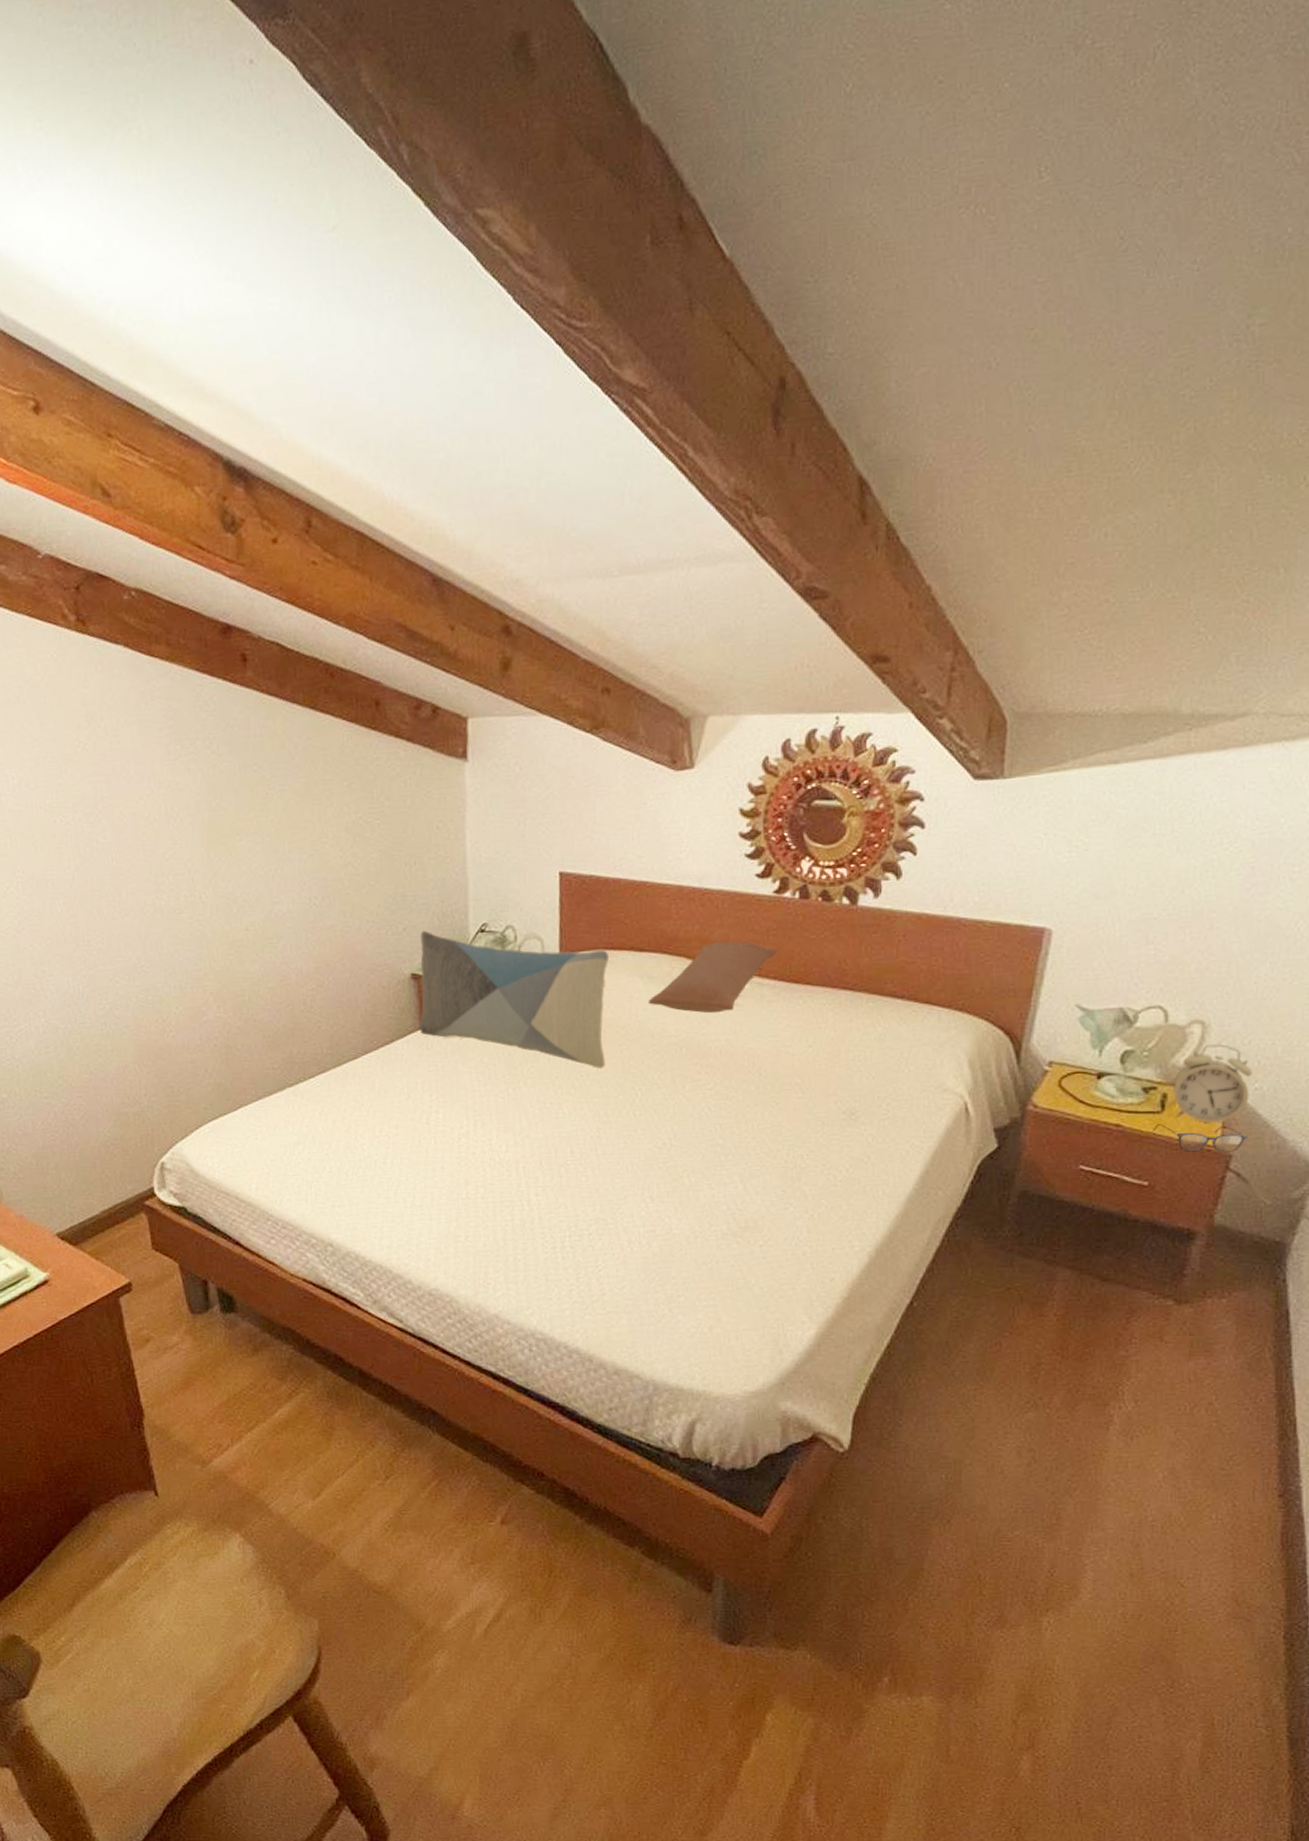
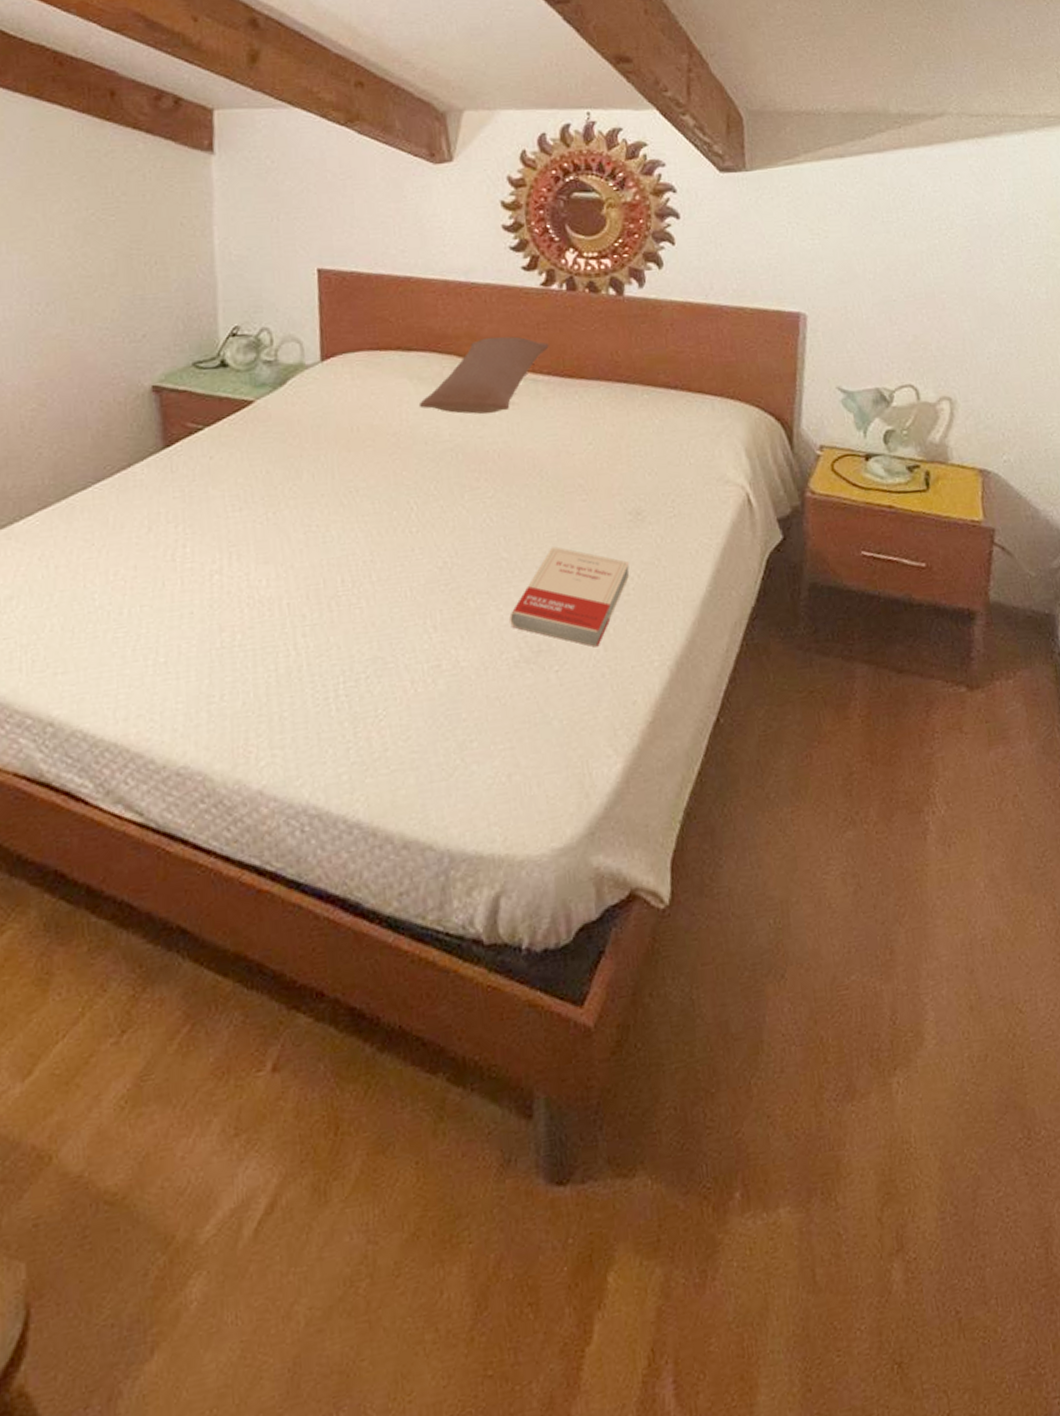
pillow: present [418,930,610,1069] -> none [161,336,377,483]
book: none [721,1137,838,1229] -> present [509,547,629,647]
glasses: present [1153,1124,1248,1152] -> none [922,499,1005,529]
alarm clock: present [1173,1044,1253,1126] -> none [933,419,1001,500]

